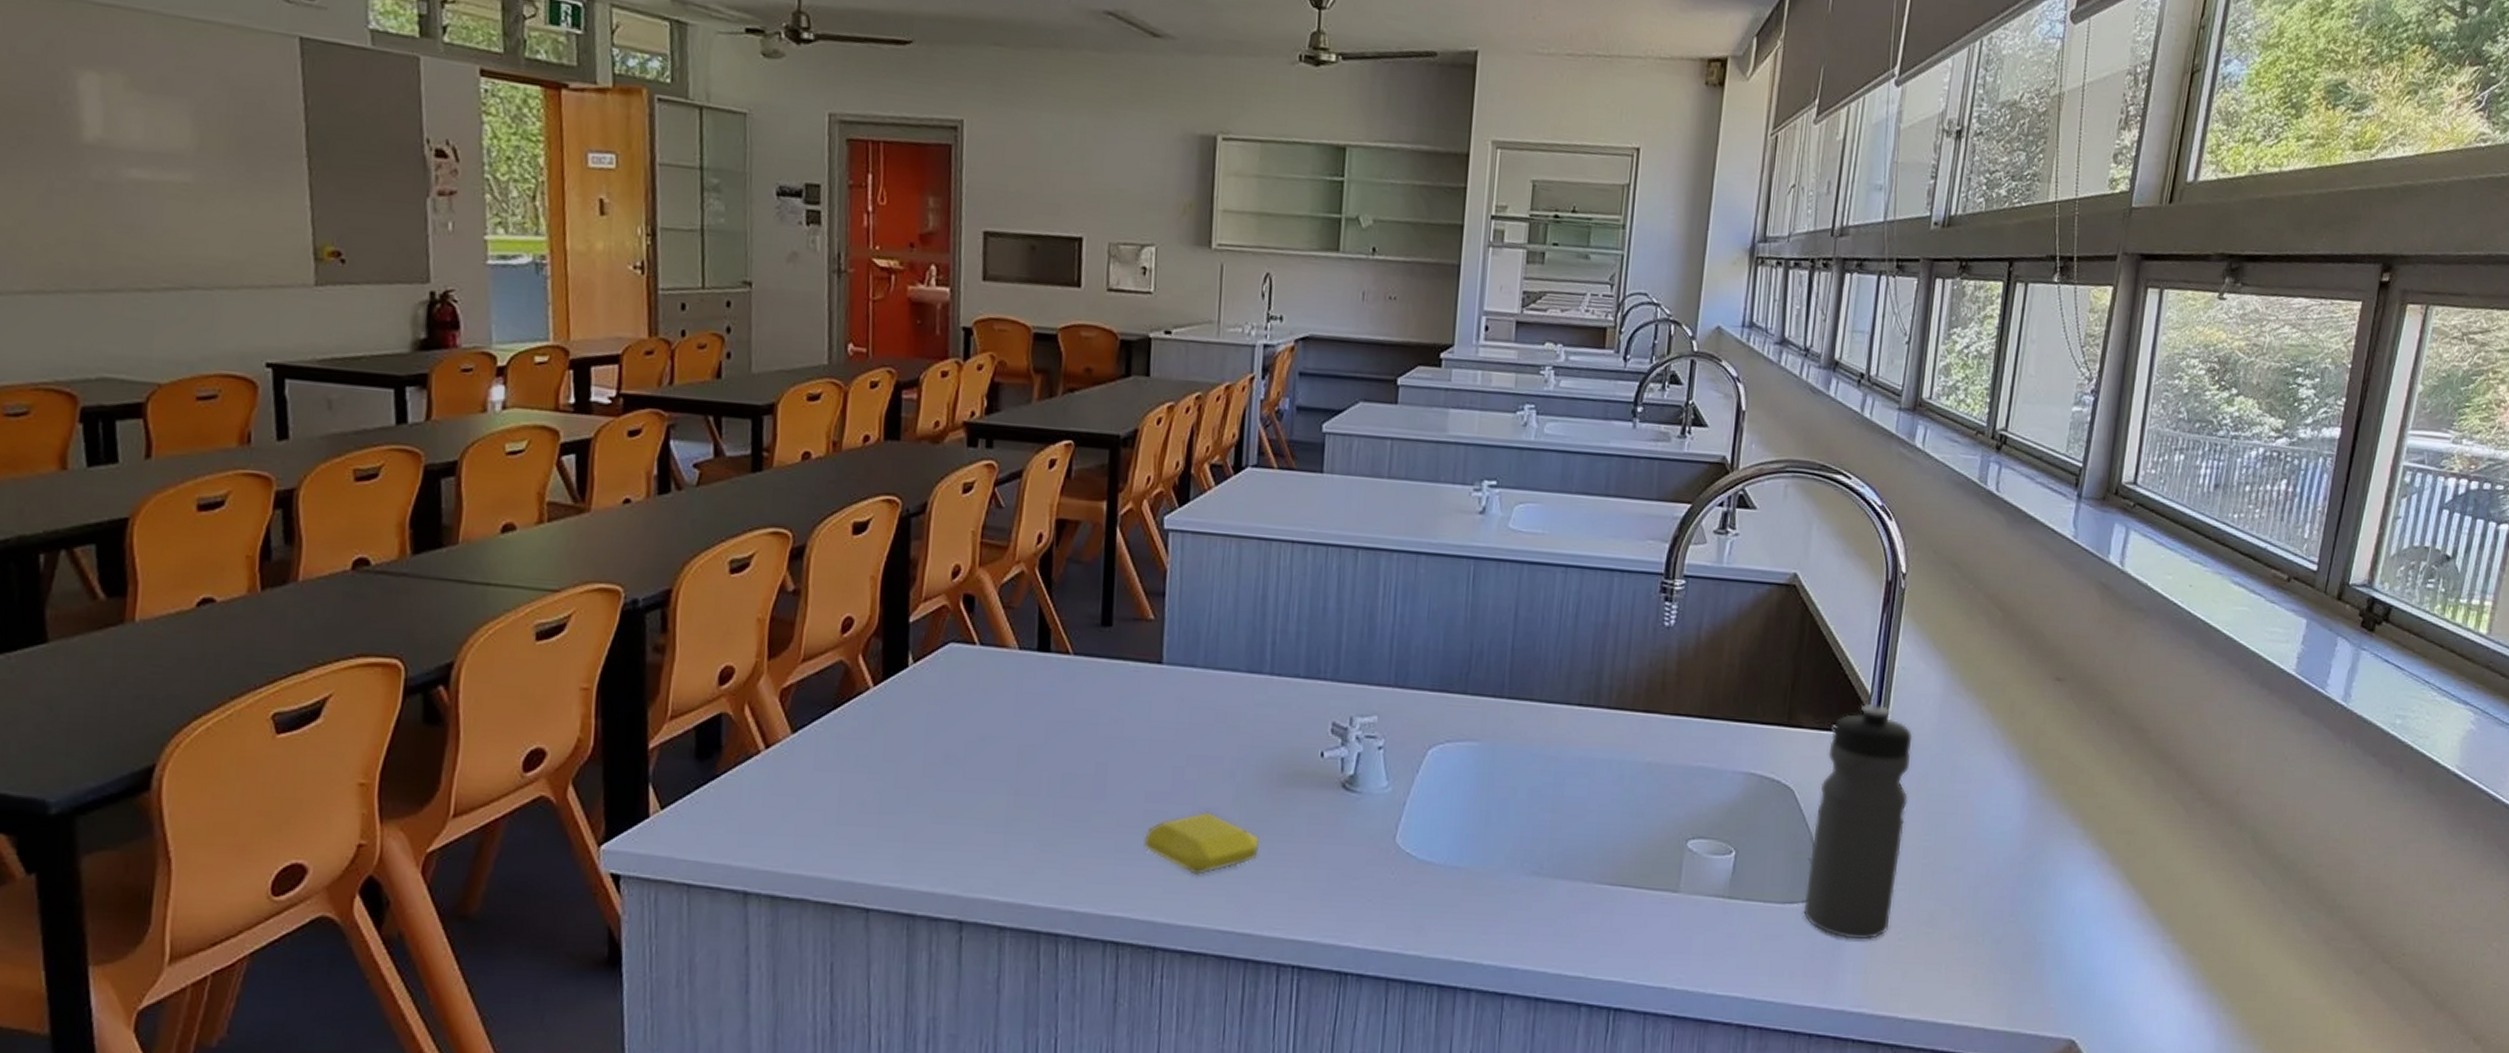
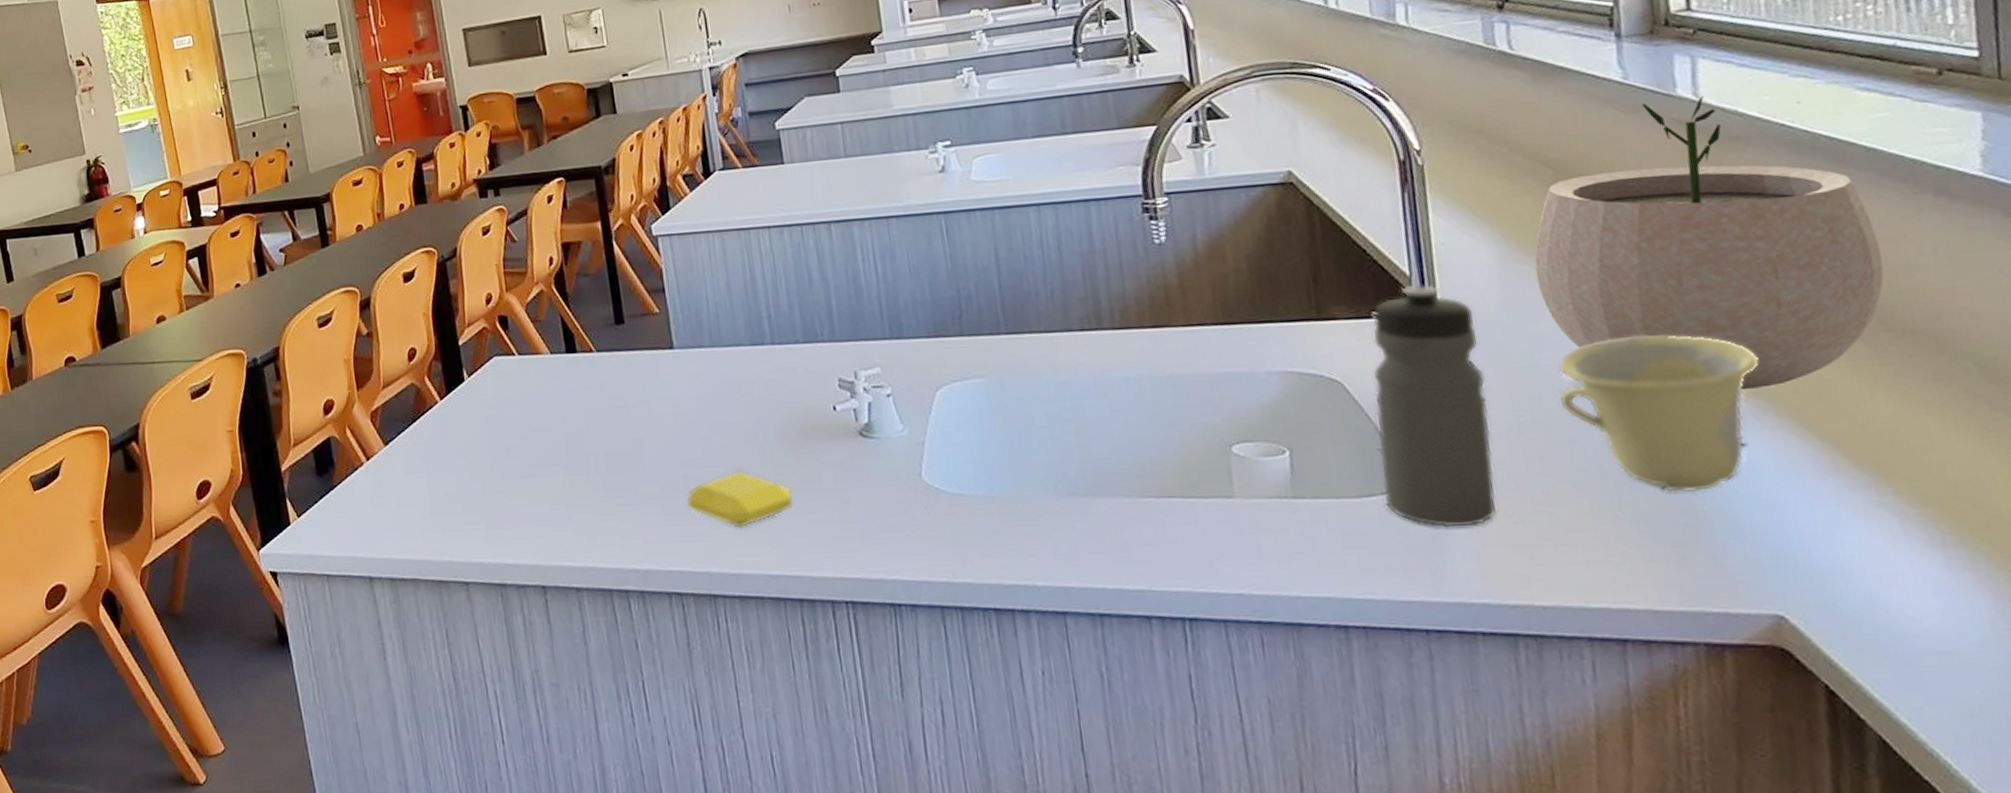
cup: none [1959,778,2110,926] -> present [1558,335,1759,493]
plant pot: none [1967,564,2215,838] -> present [1535,95,1884,389]

